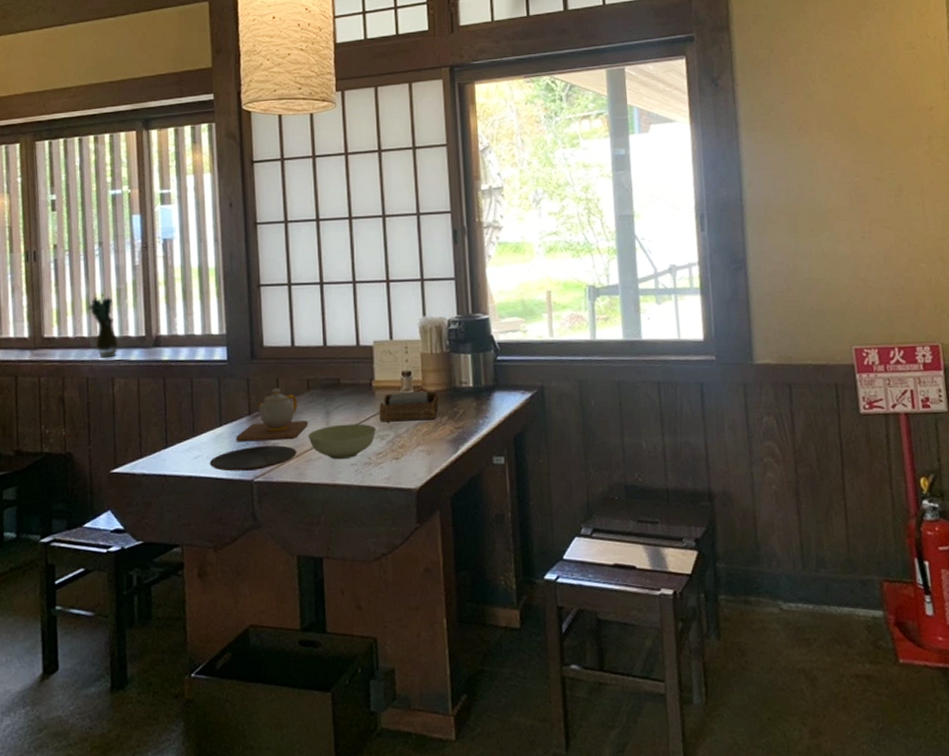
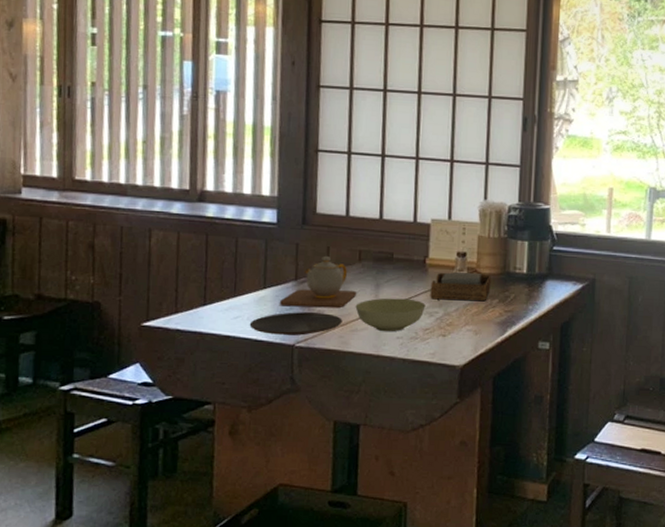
vase: present [88,295,118,359] -> none [127,141,159,209]

